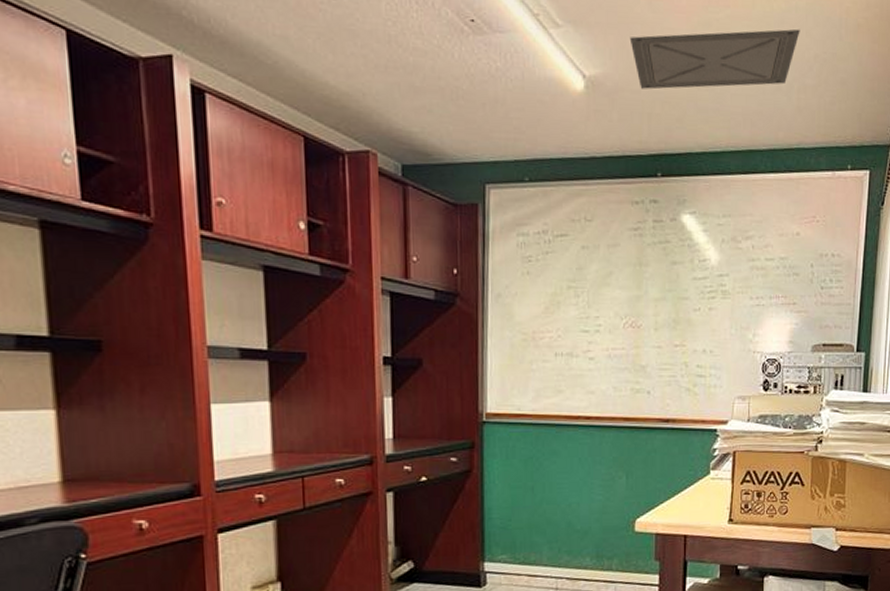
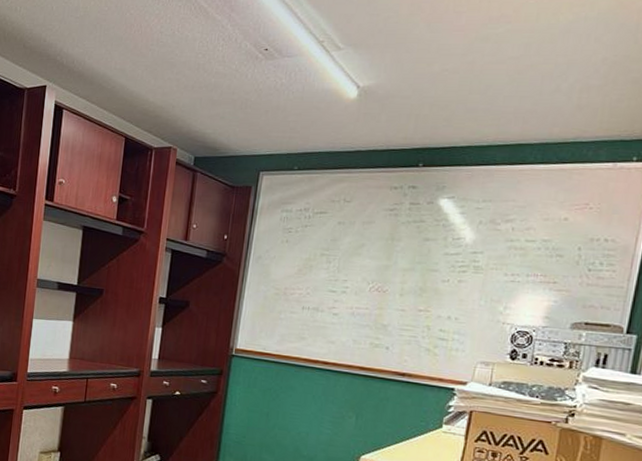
ceiling vent: present [629,29,800,90] -> none [405,36,588,95]

